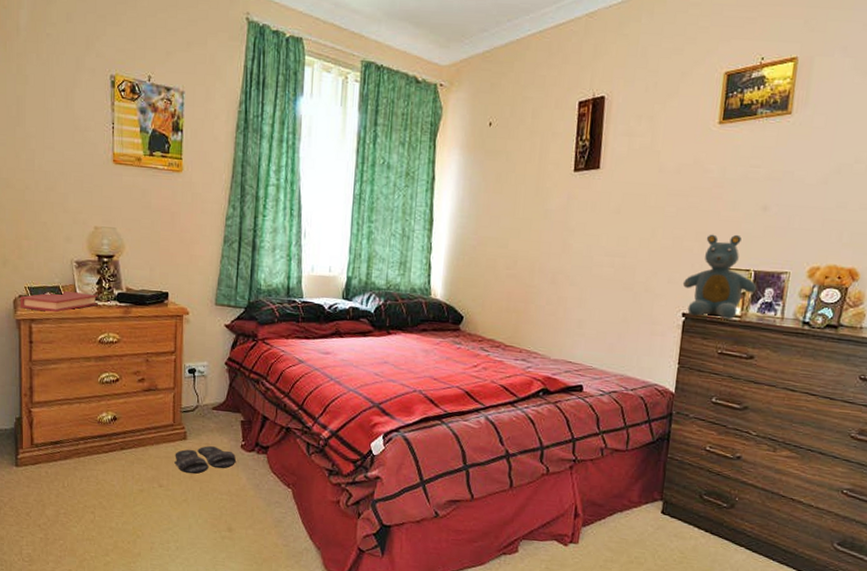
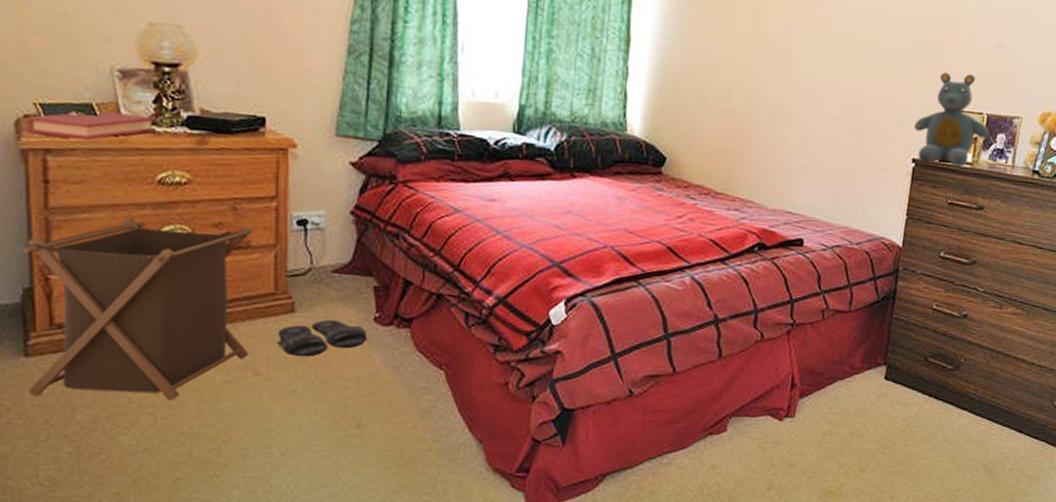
laundry basket: none [15,368,158,503] -> present [21,218,252,401]

